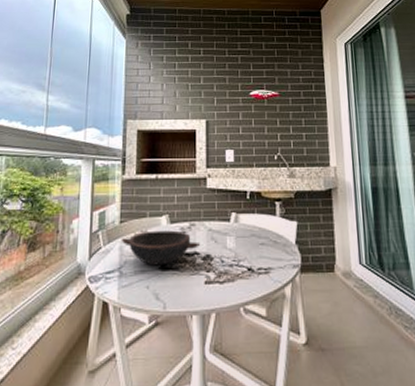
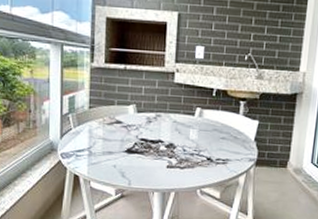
bowl: present [121,230,201,266] -> none [90,118,165,149]

